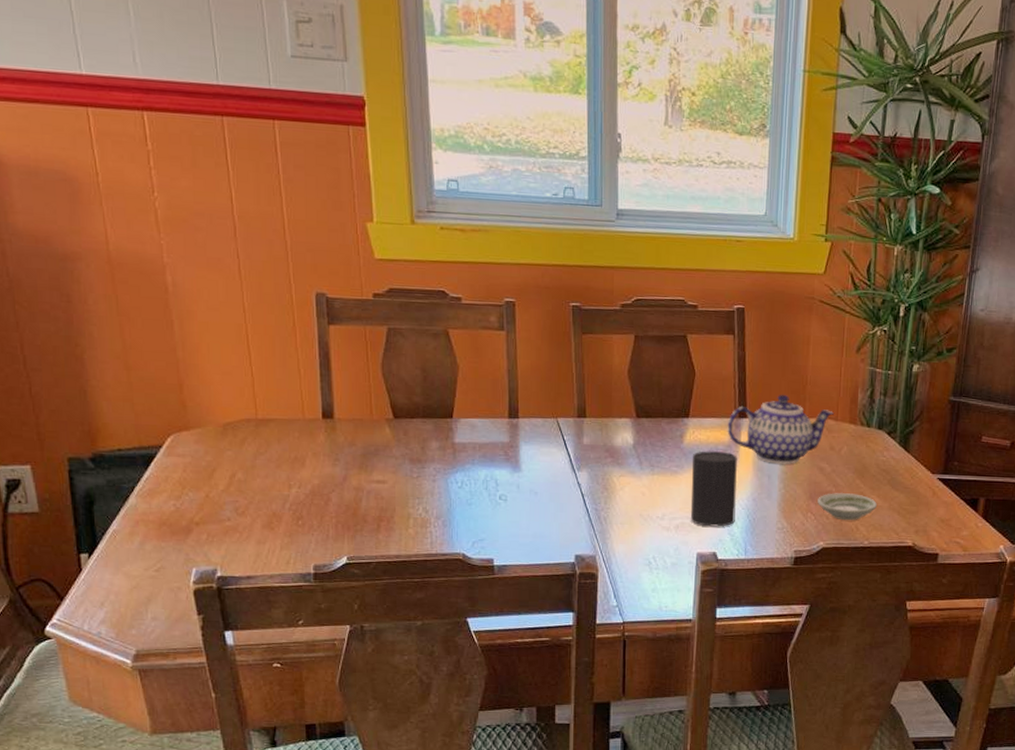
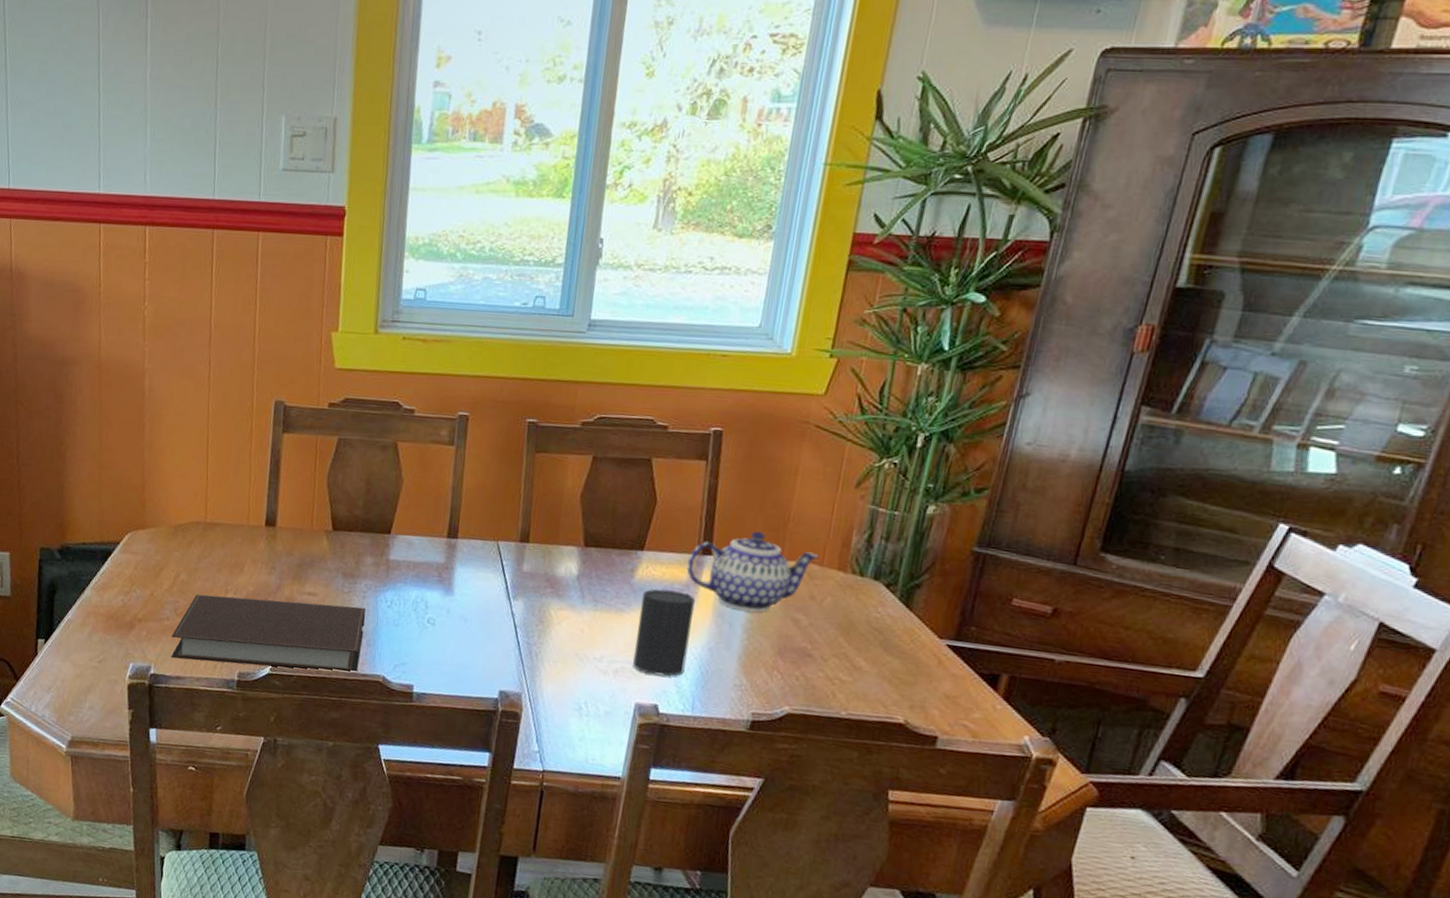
notebook: none [234,490,439,559] -> present [171,594,366,674]
saucer: present [817,492,877,521] -> none [787,650,863,685]

